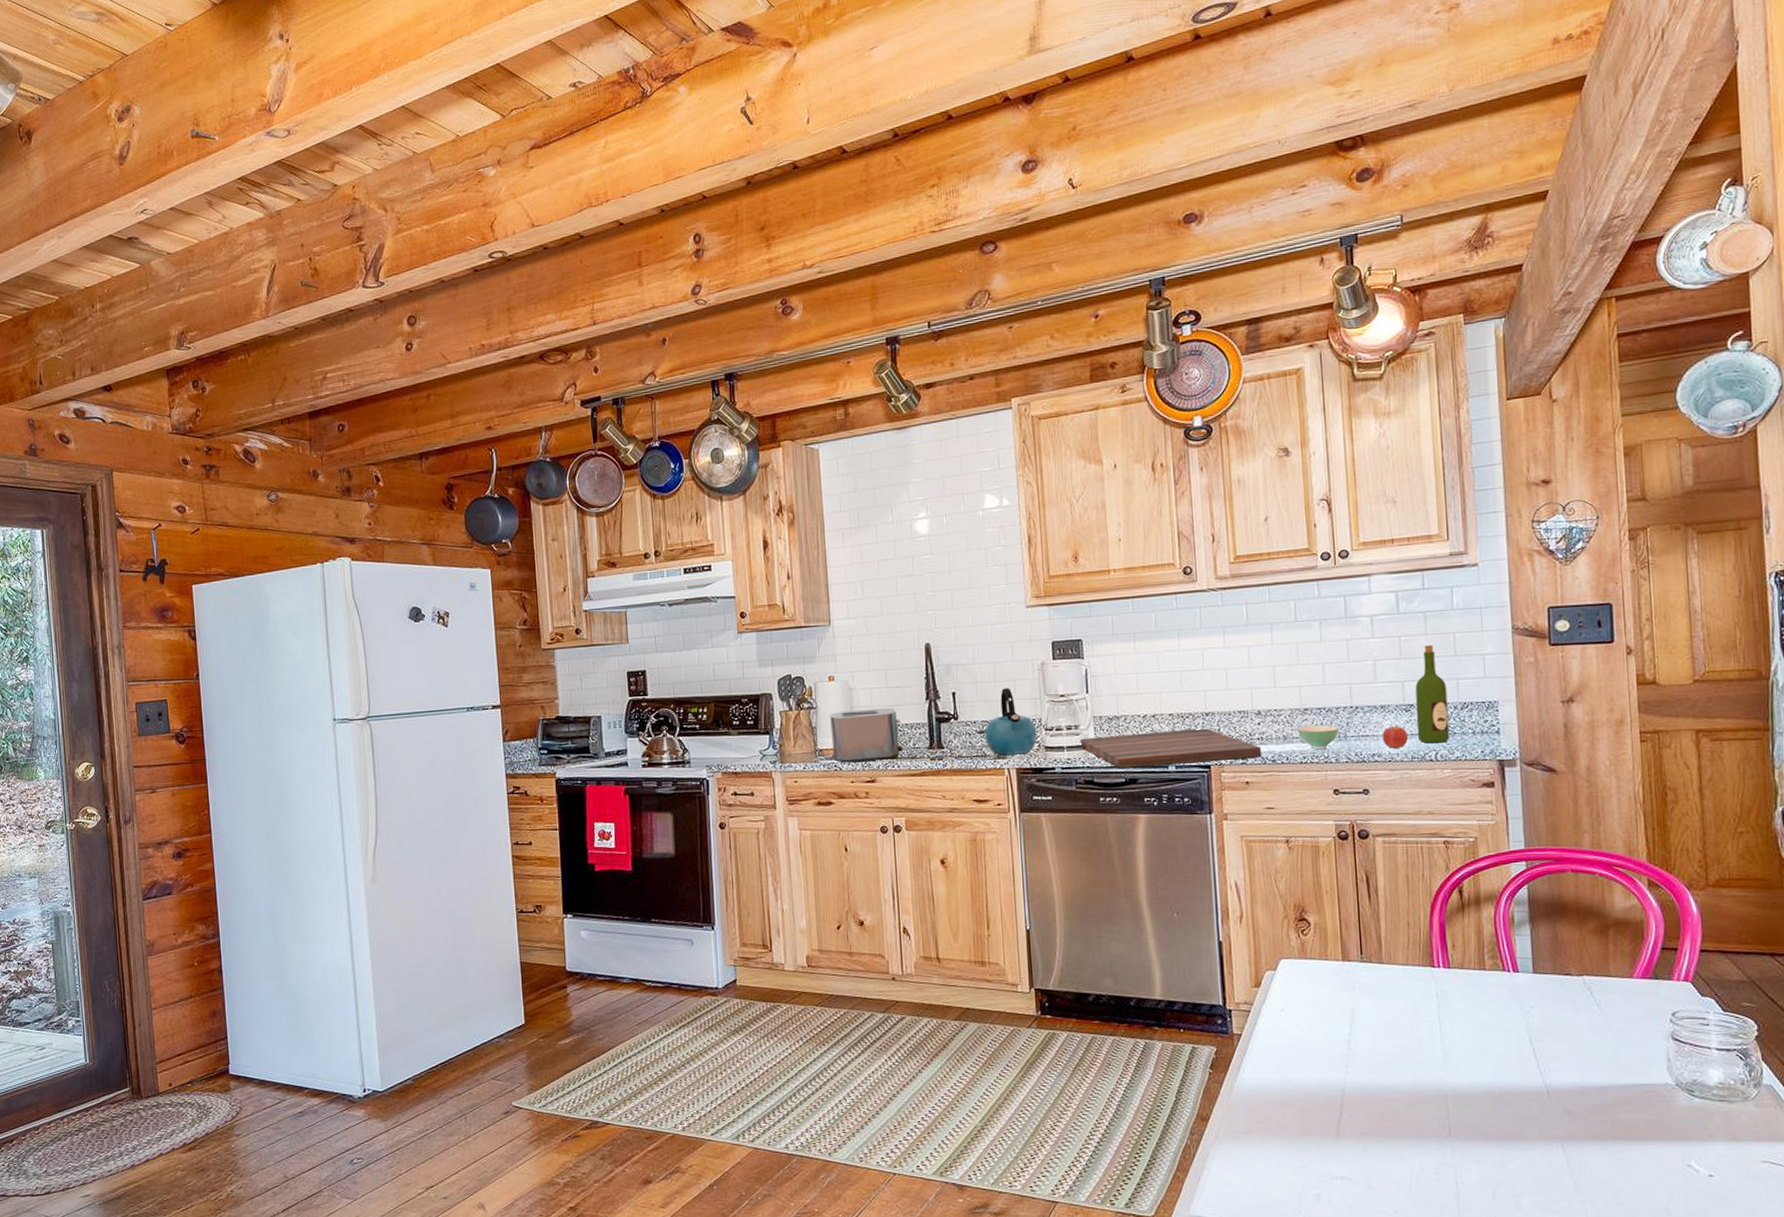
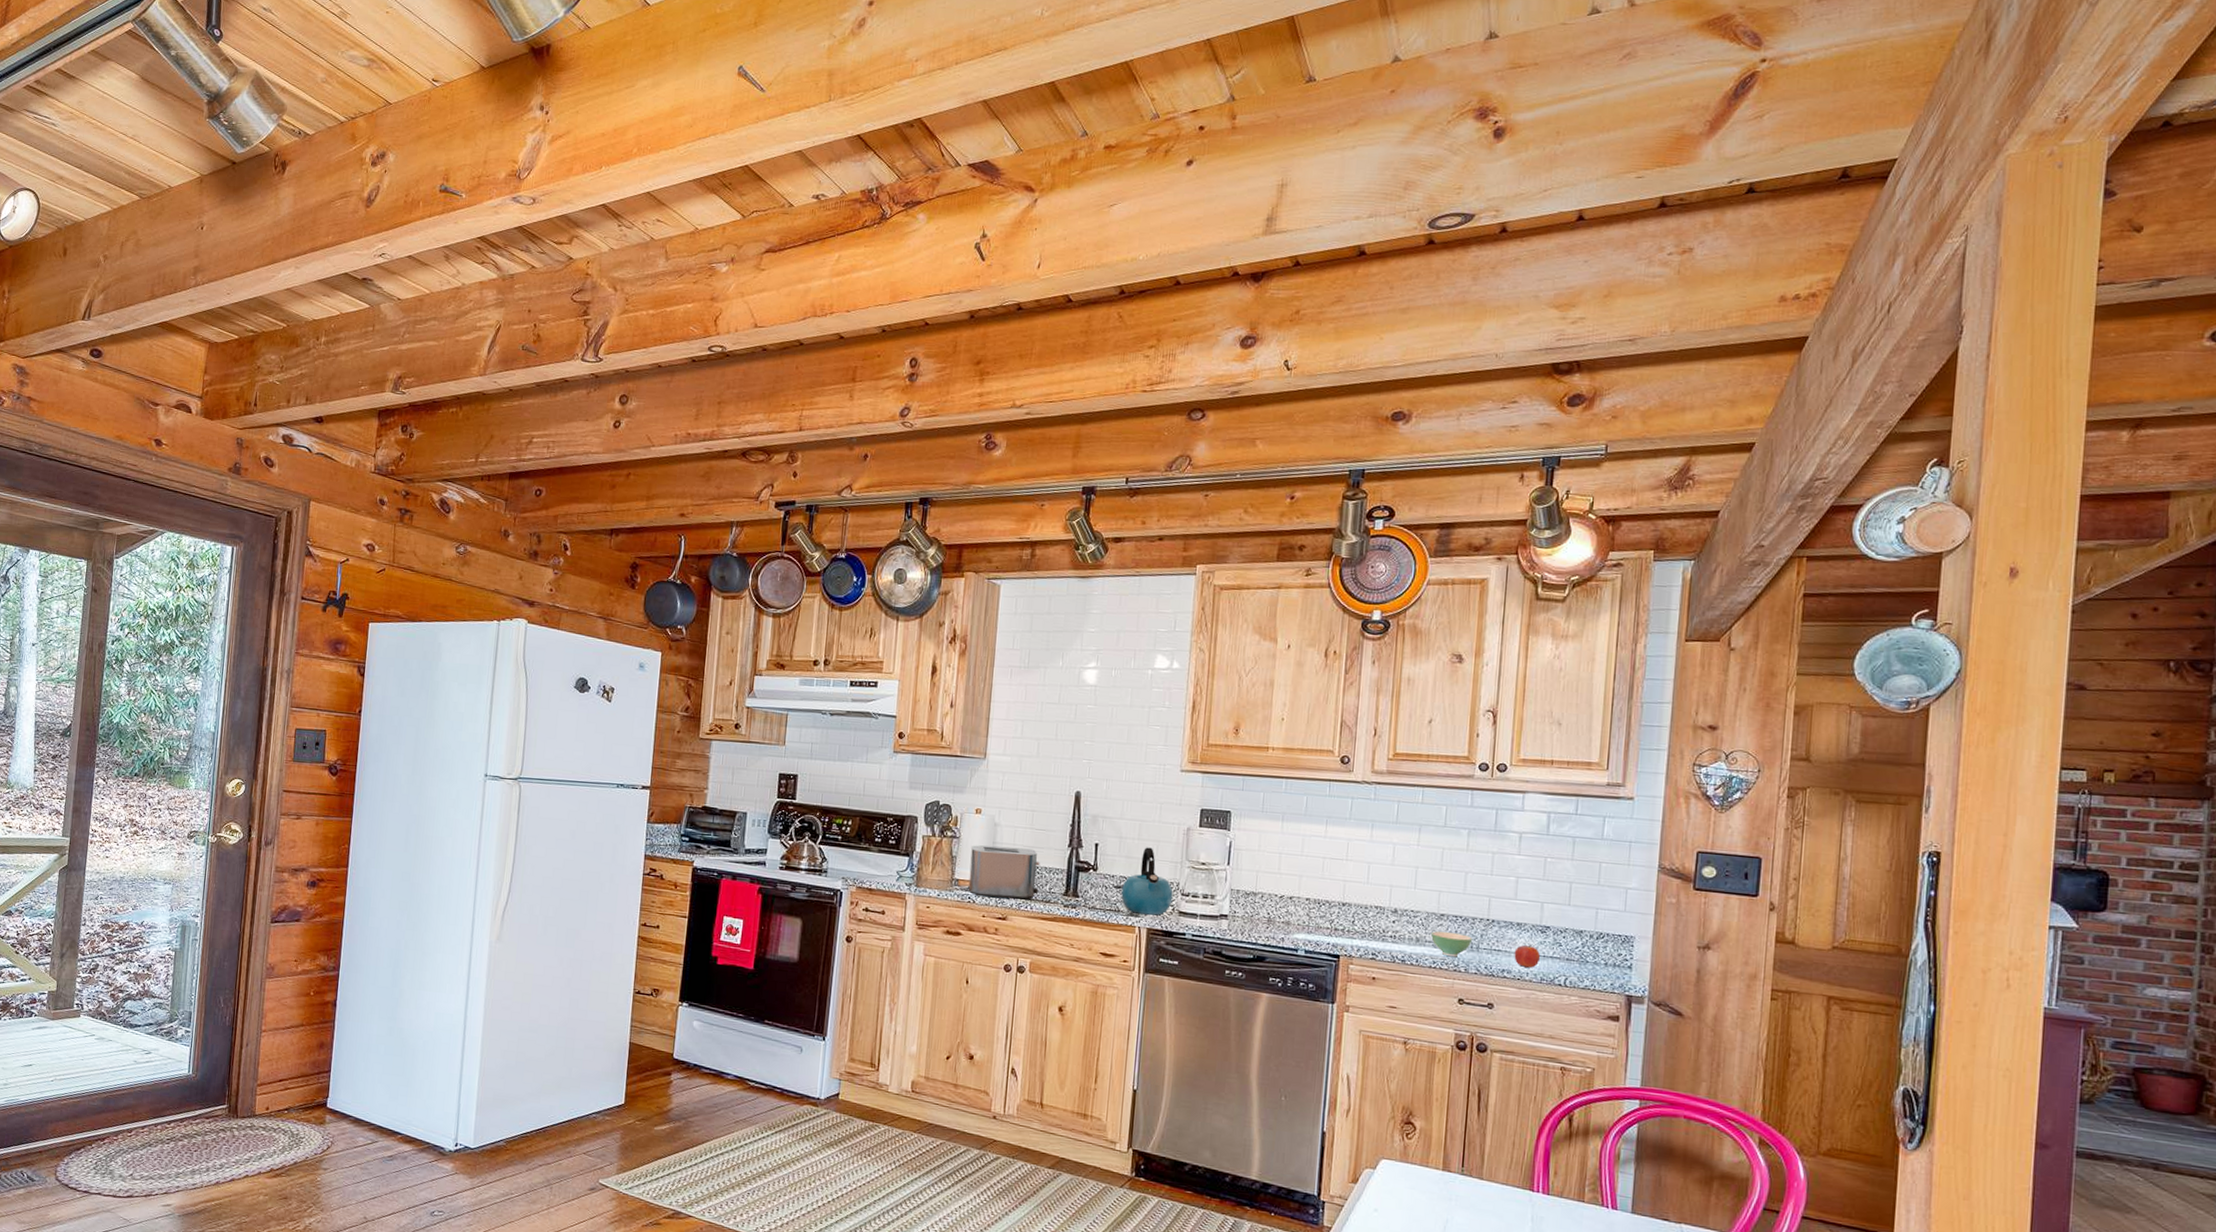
cutting board: present [1080,728,1262,769] -> none [1214,908,1393,955]
wine bottle: present [1415,644,1450,744] -> none [1549,870,1586,970]

